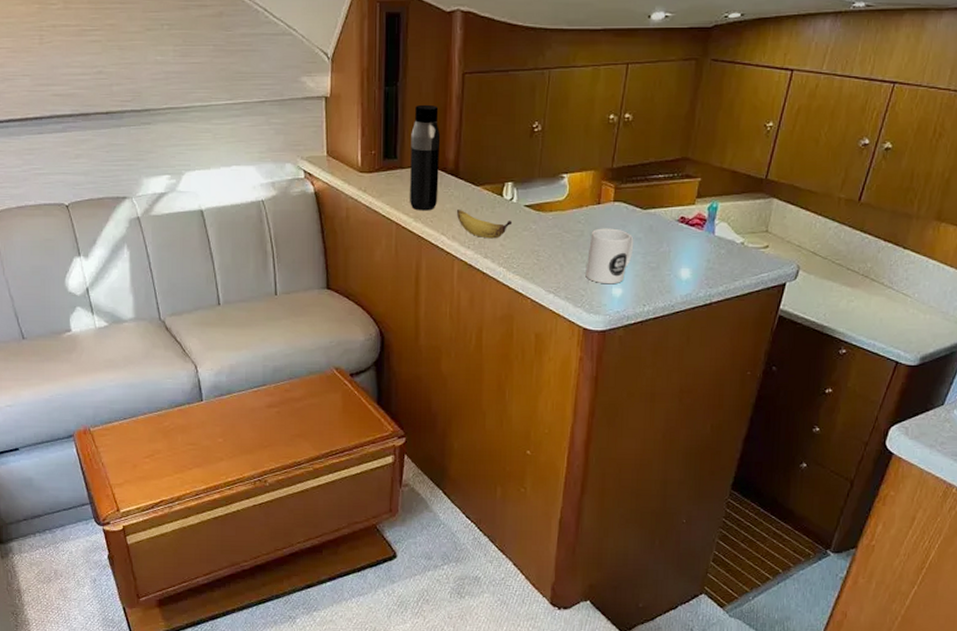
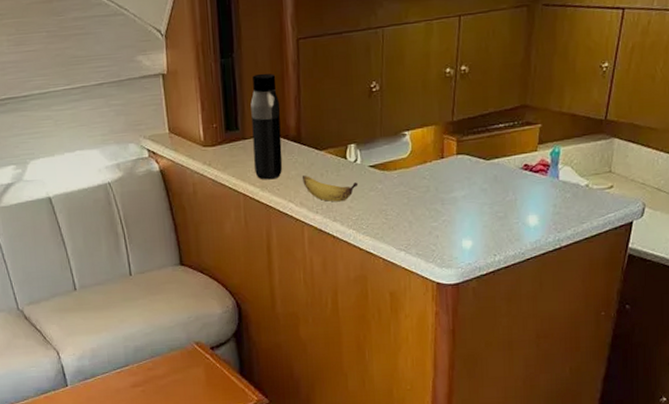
mug: present [585,228,634,285] -> none [434,181,480,238]

